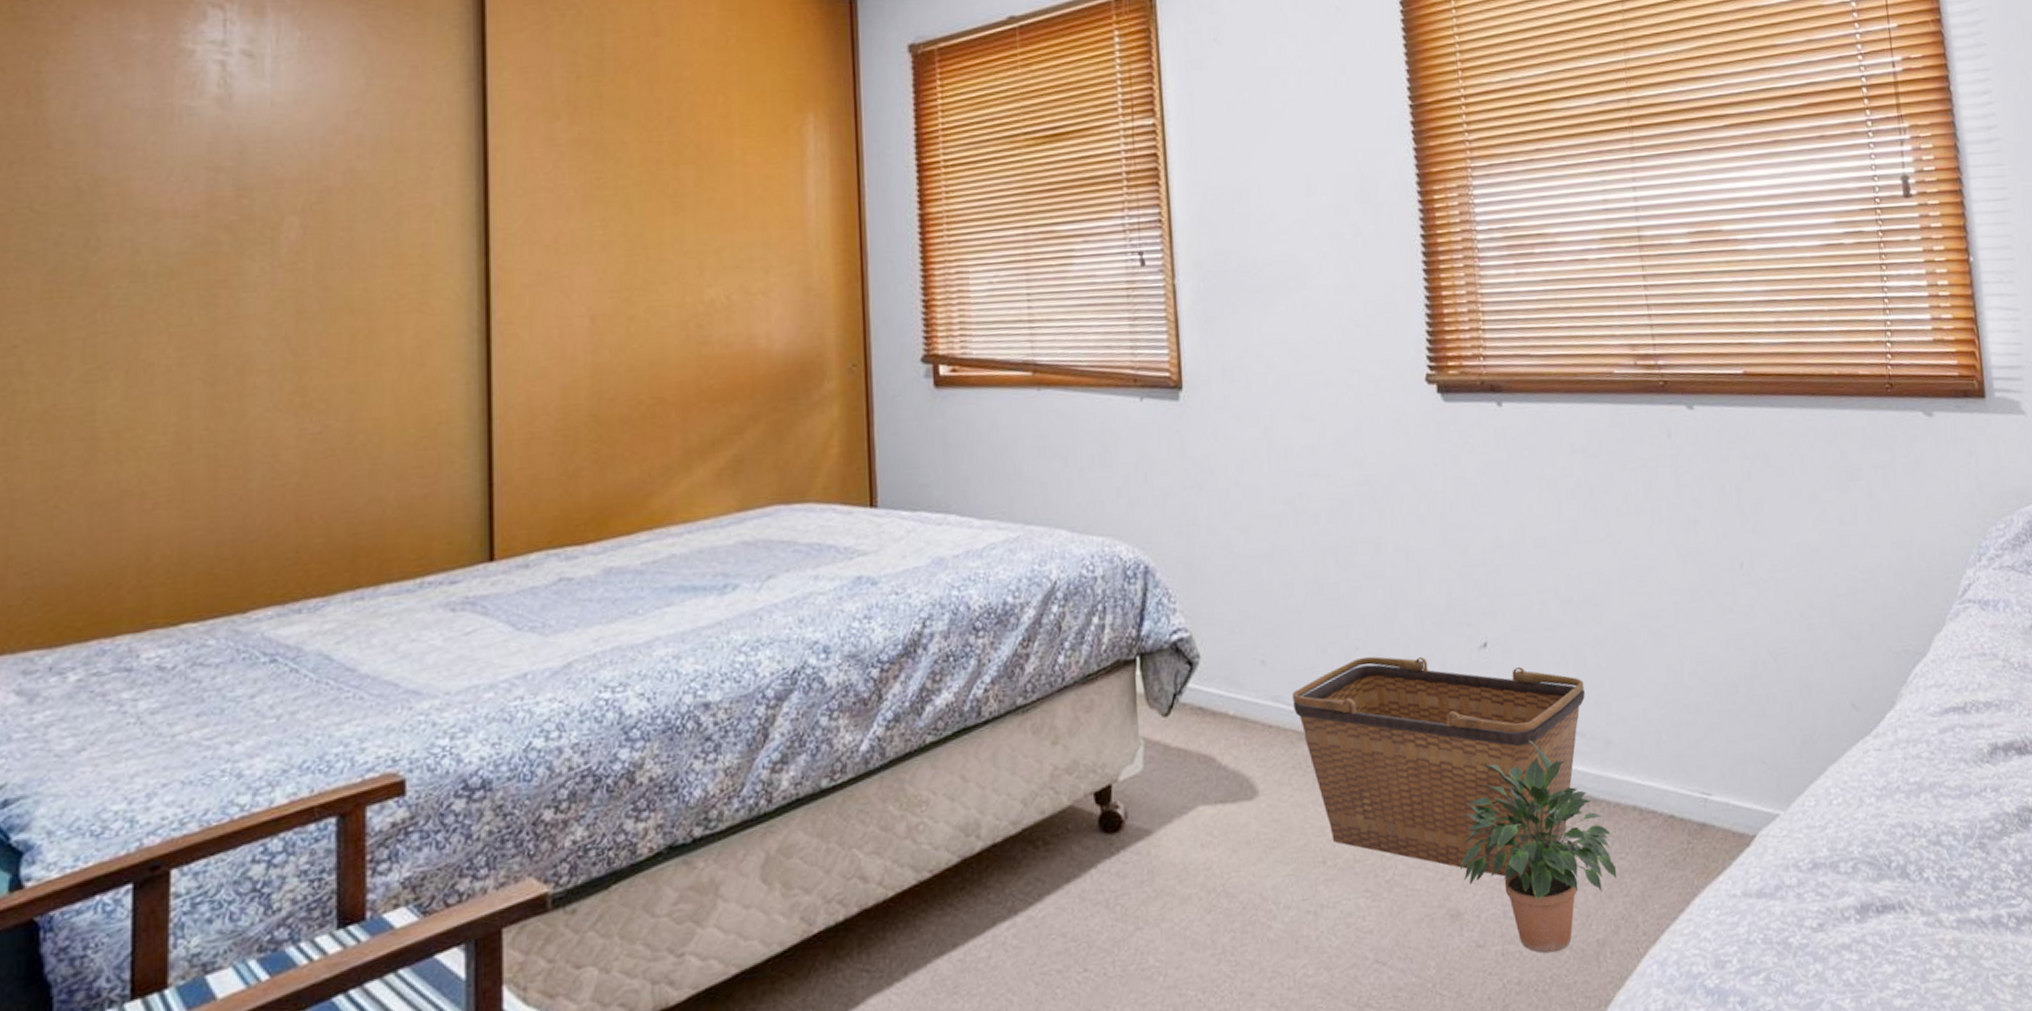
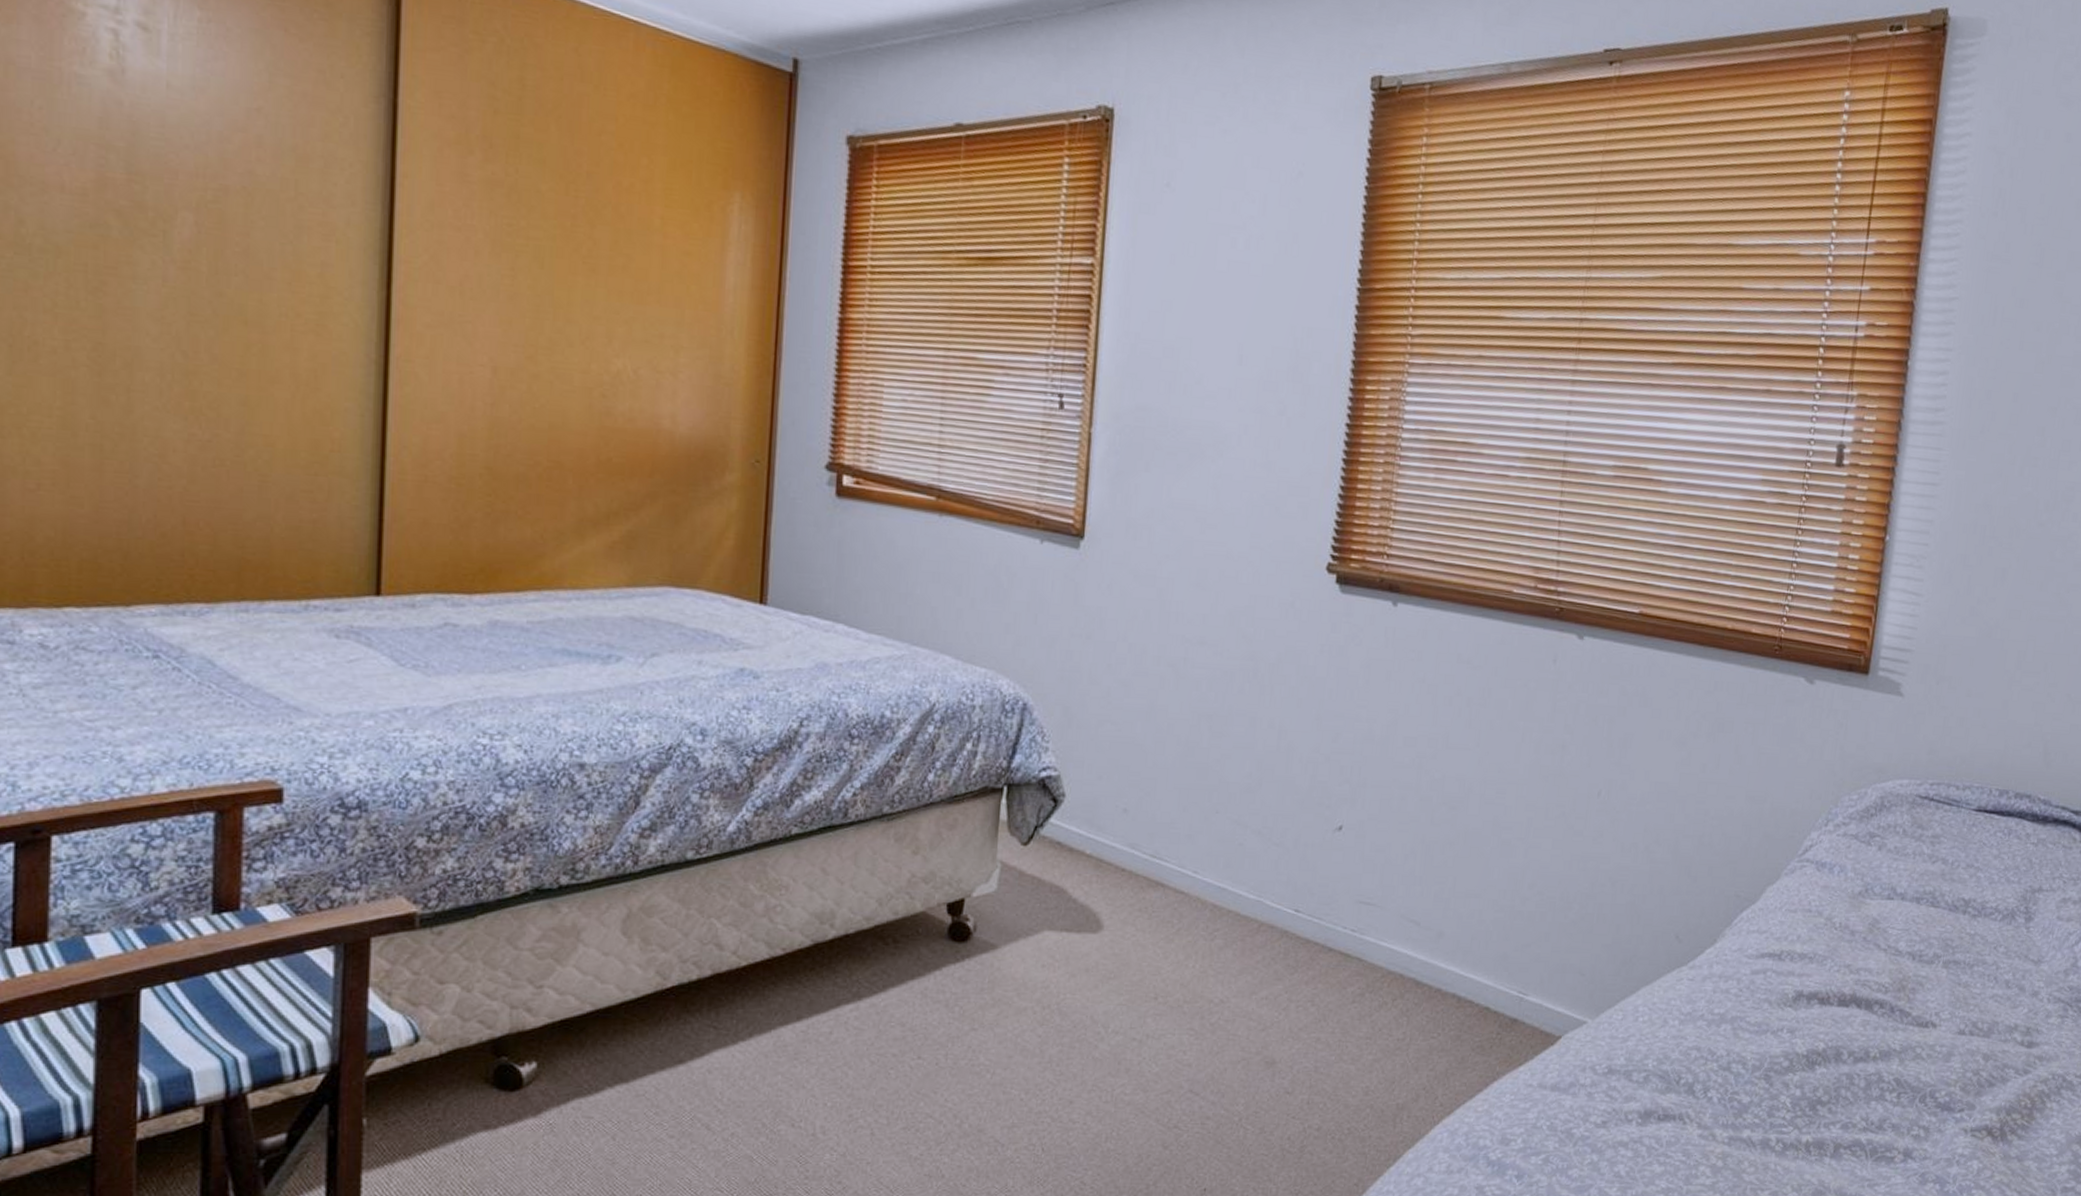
bicycle basket: present [1293,656,1585,877] -> none [1148,821,1428,1037]
potted plant: present [1459,741,1618,954] -> none [1281,921,1427,1109]

